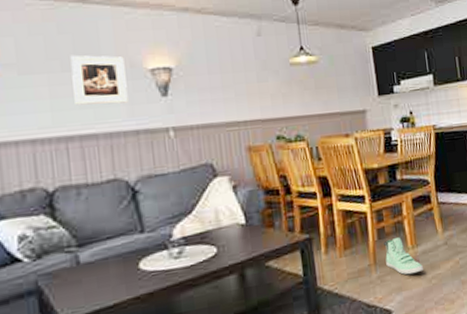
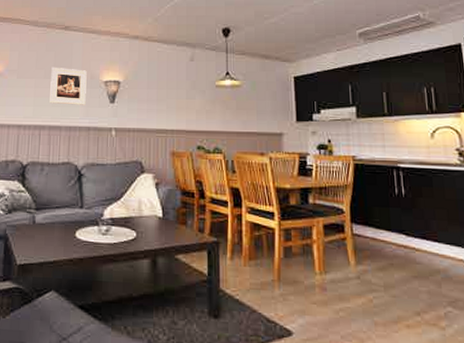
sneaker: present [383,237,424,275] -> none [288,260,332,301]

